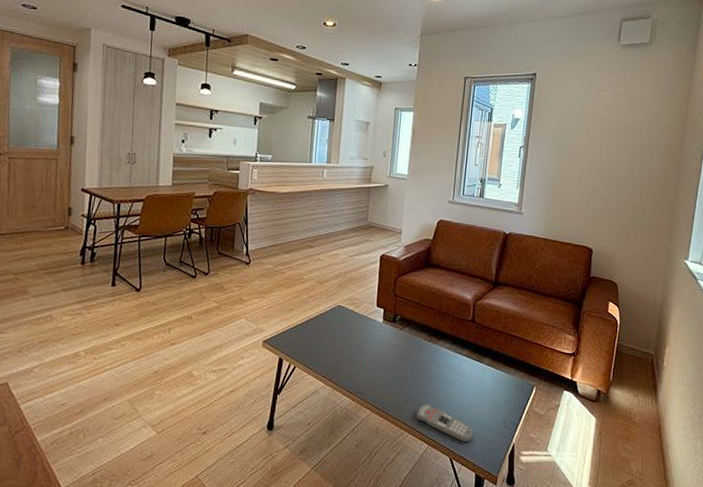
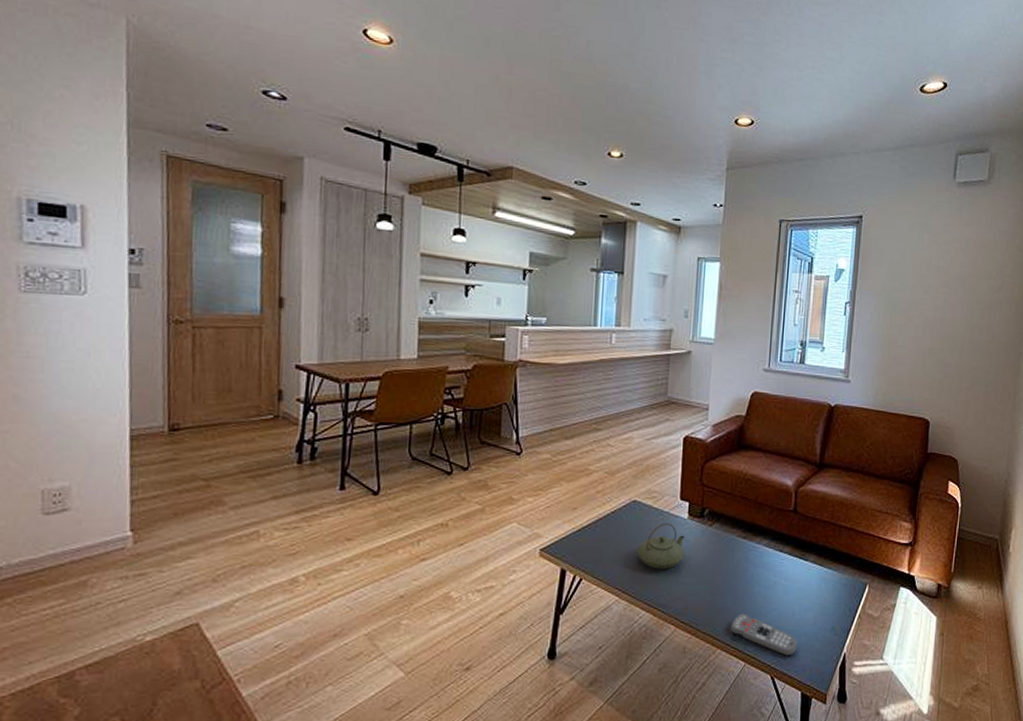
teapot: none [340,325,380,363] -> present [636,523,686,570]

